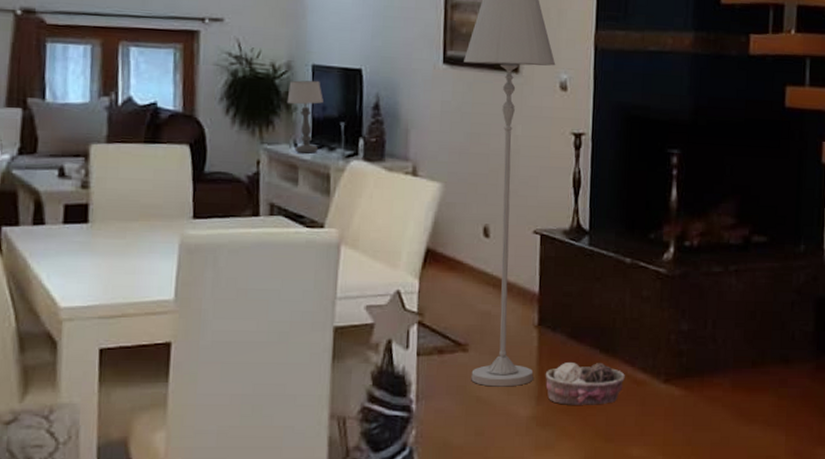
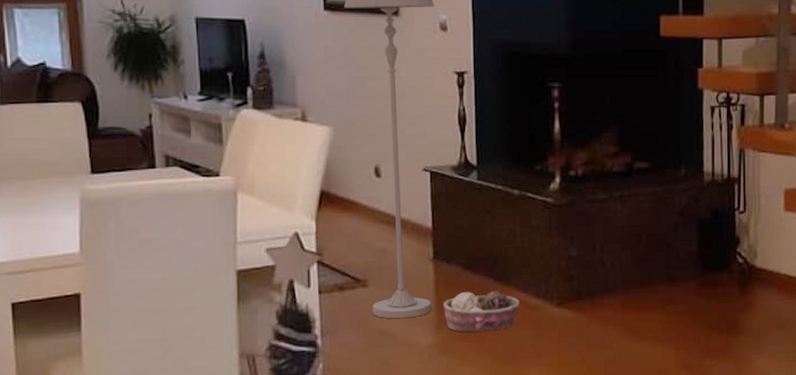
table lamp: present [286,80,323,154] -> none [173,32,209,105]

